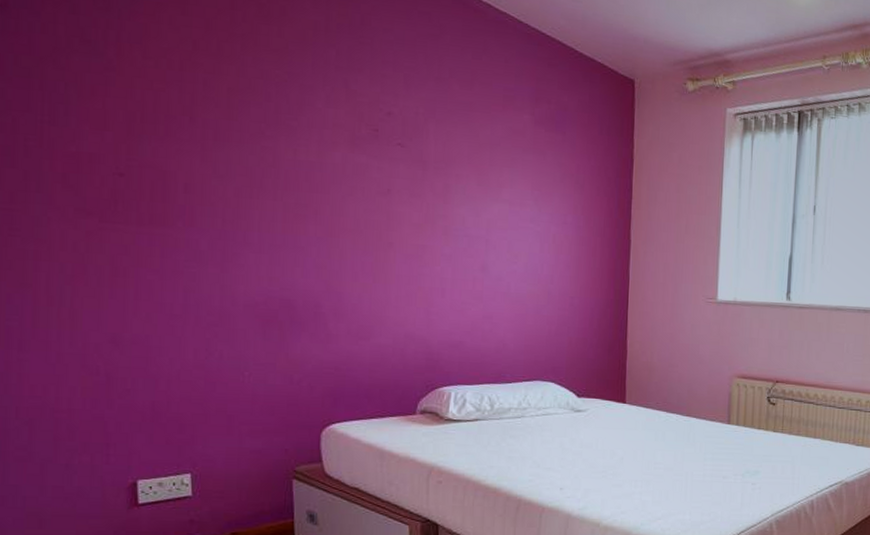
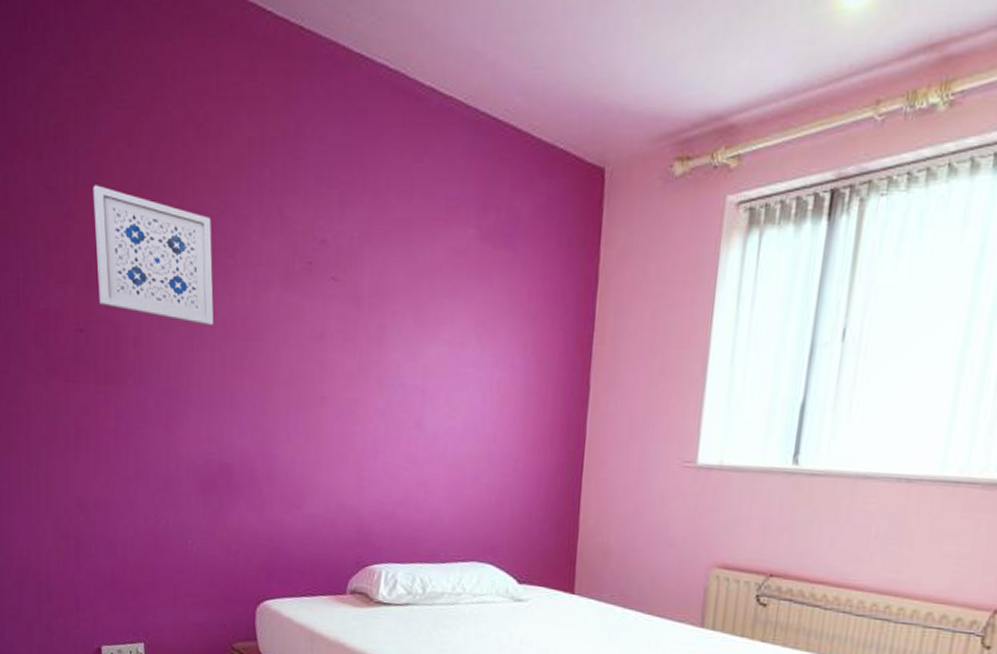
wall art: none [139,43,276,178] -> present [93,185,214,326]

